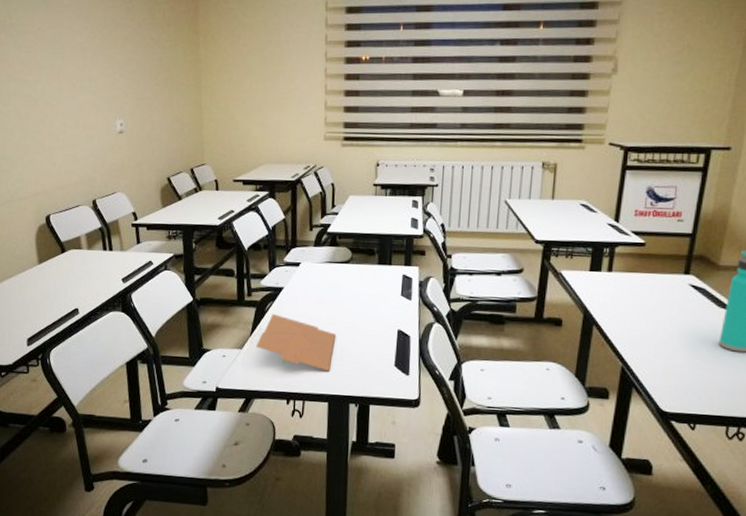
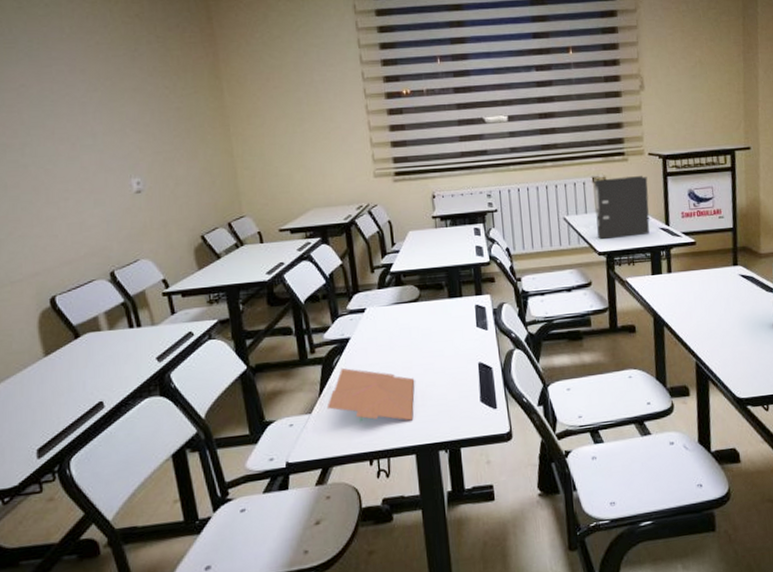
binder: none [537,165,603,229] -> present [594,176,650,239]

